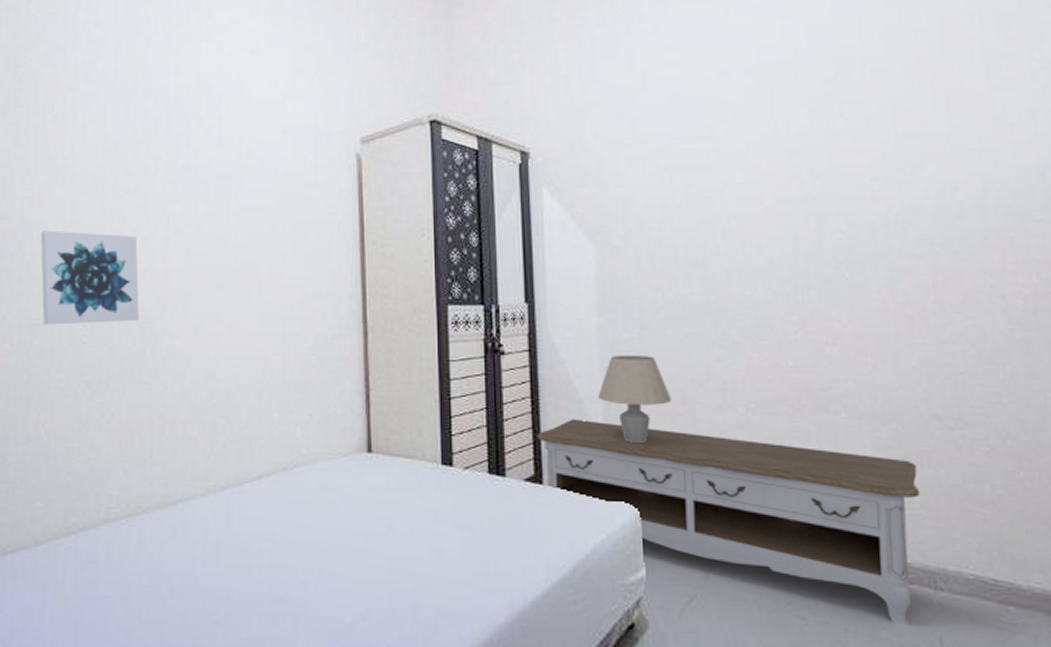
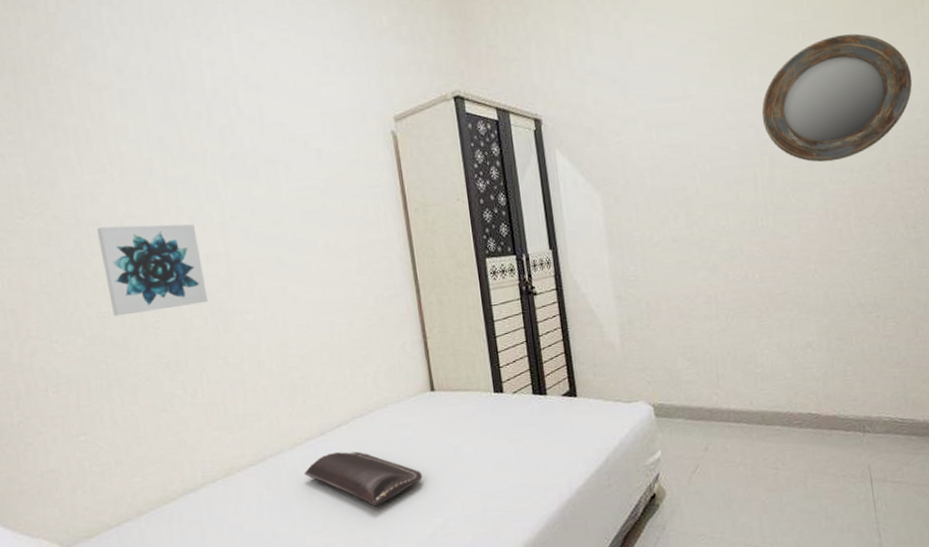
glasses case: none [214,508,346,579] -> present [304,451,423,507]
storage bench: present [537,419,920,625] -> none [569,339,851,462]
table lamp: present [598,354,672,442] -> none [614,282,671,354]
home mirror: none [809,74,1024,230] -> present [761,33,913,163]

